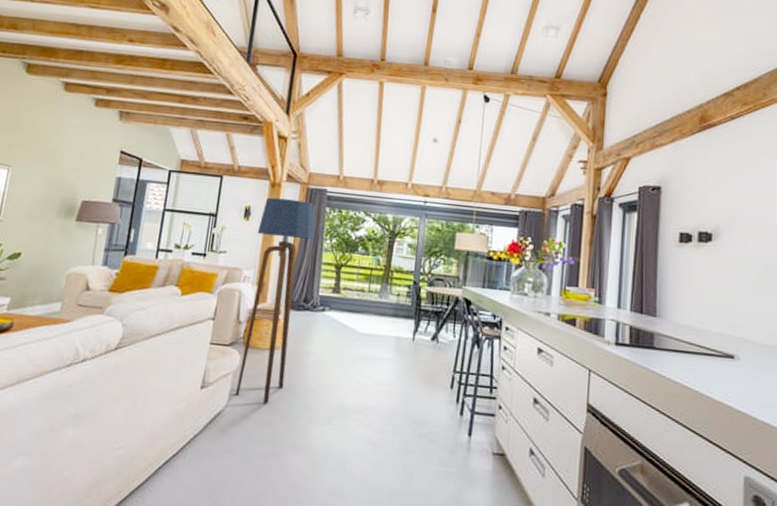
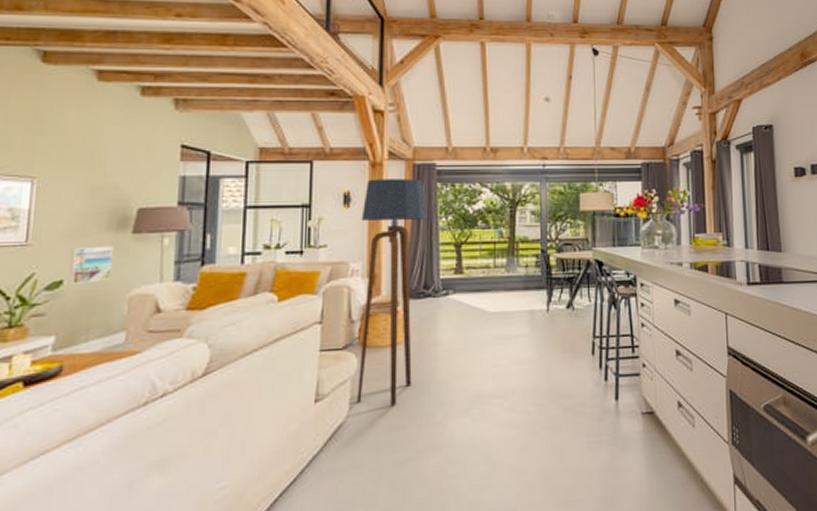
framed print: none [25,227,61,258] -> present [69,245,113,284]

